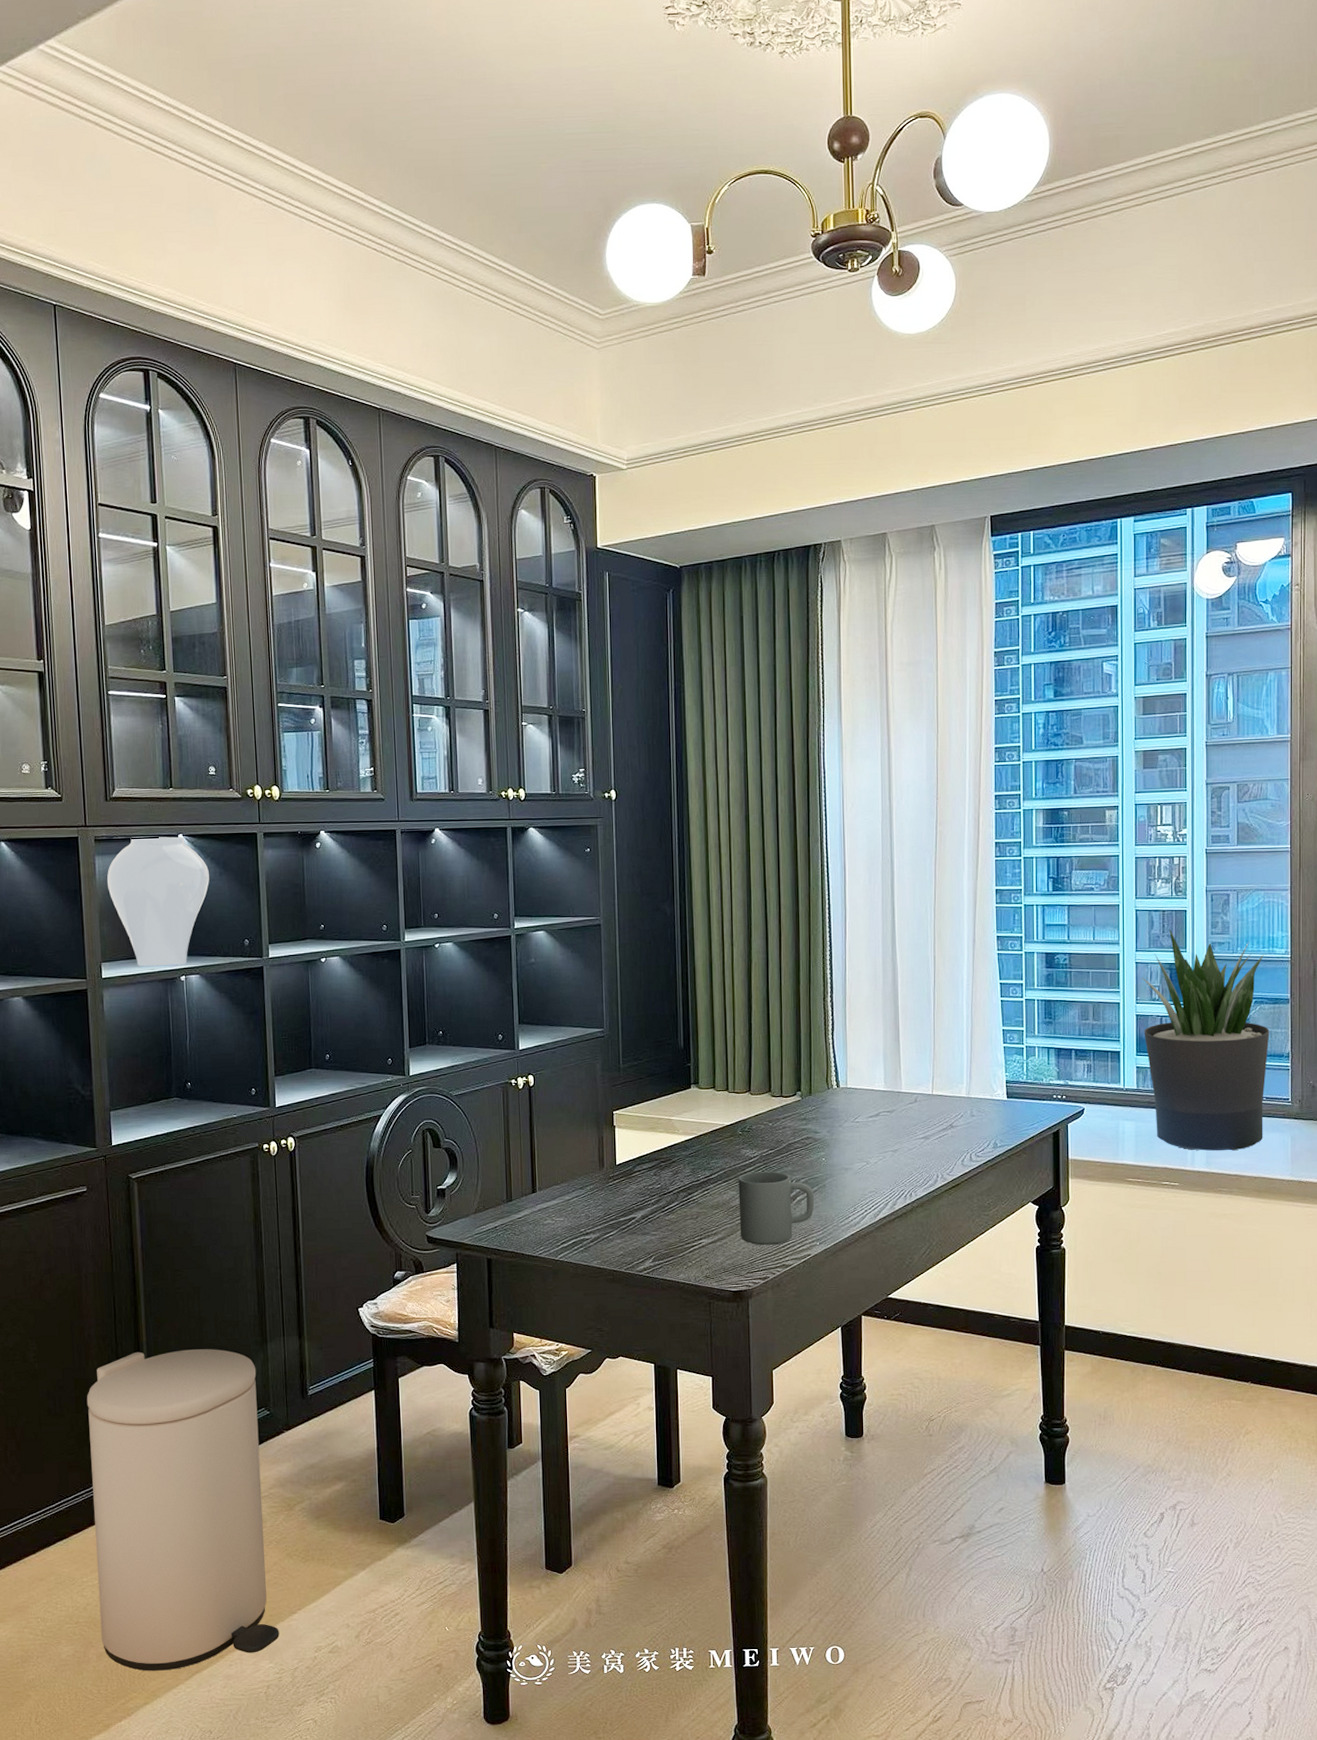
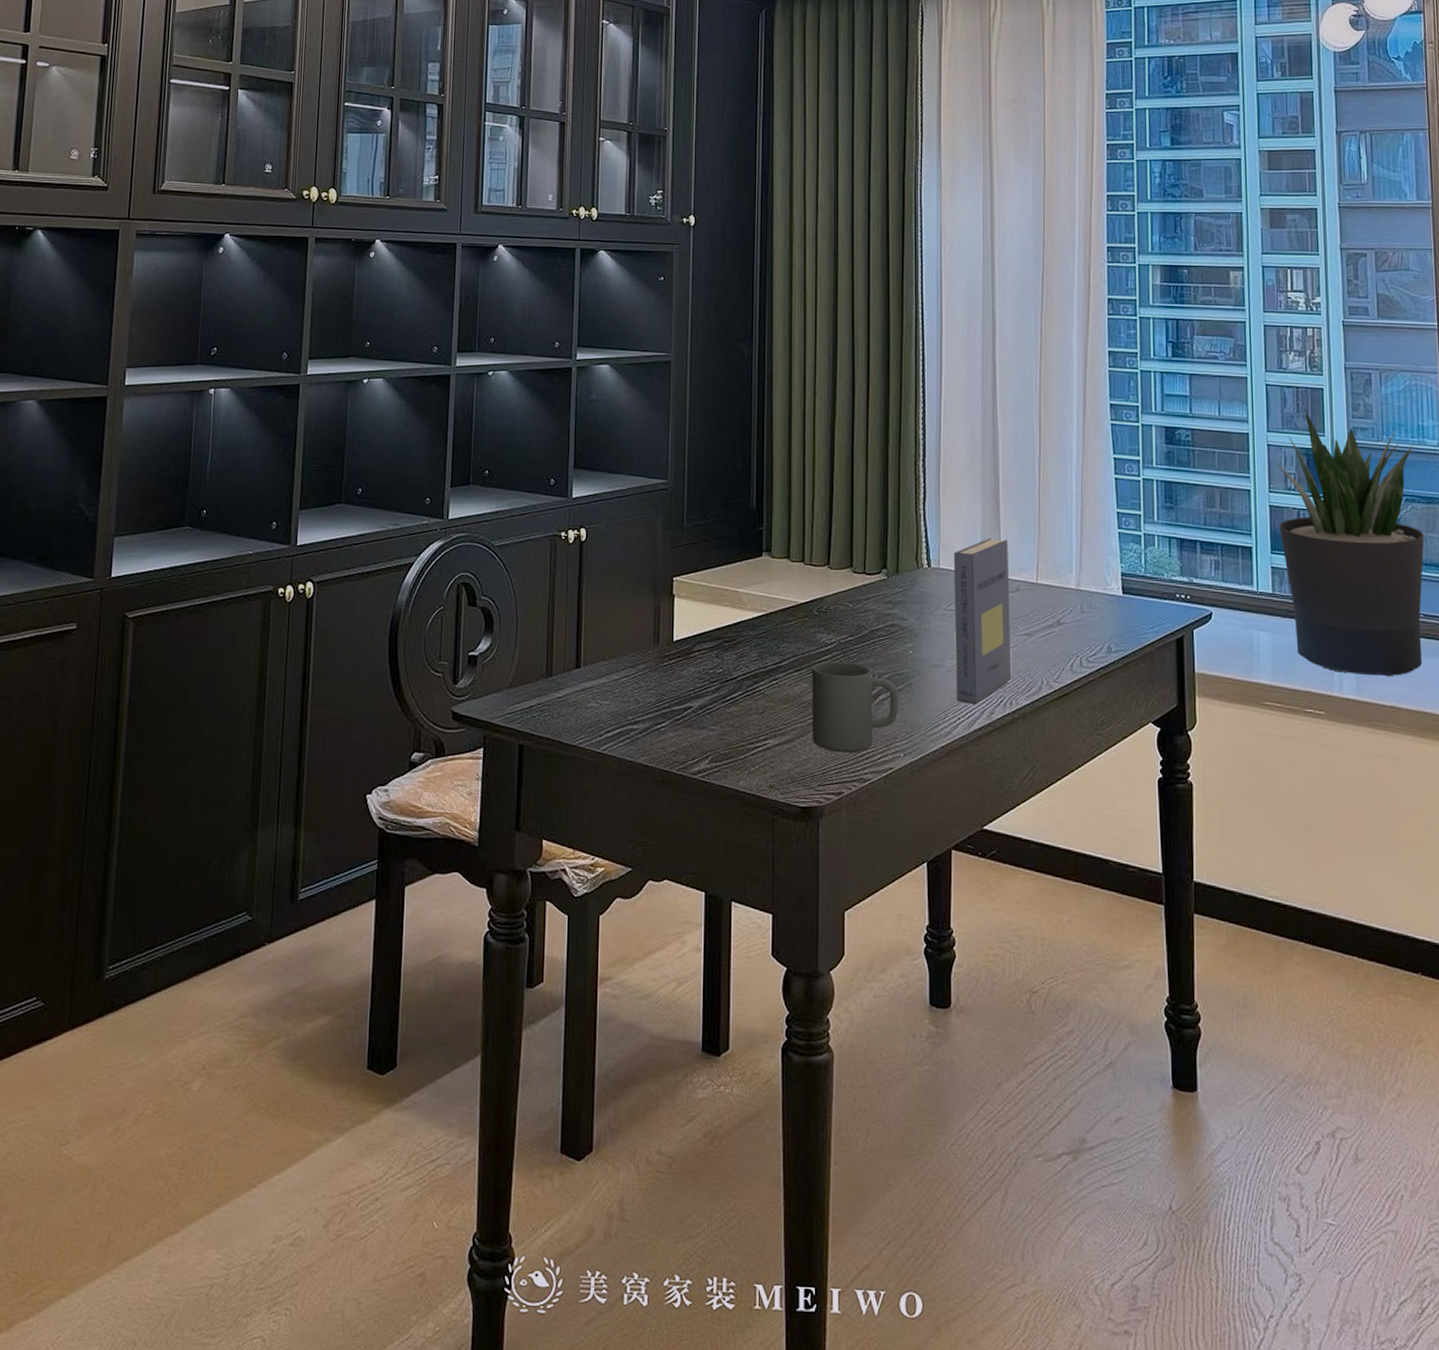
pedal bin: present [86,1349,280,1671] -> none [19,828,242,1253]
vase: present [107,836,209,967] -> none [144,233,253,377]
book: none [859,1059,911,1198] -> present [953,538,1011,704]

